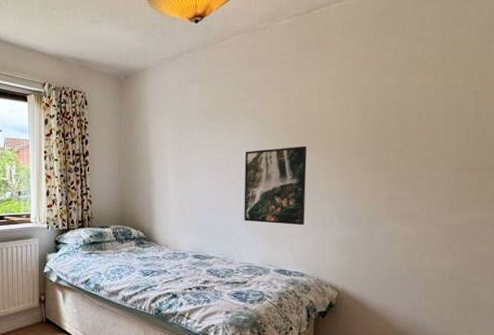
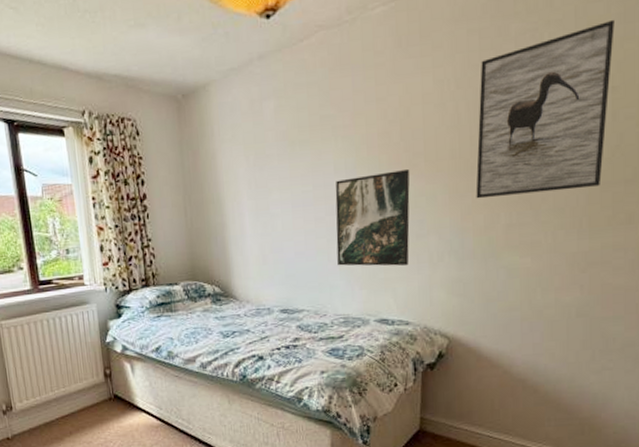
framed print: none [362,40,475,174] -> present [476,19,614,199]

